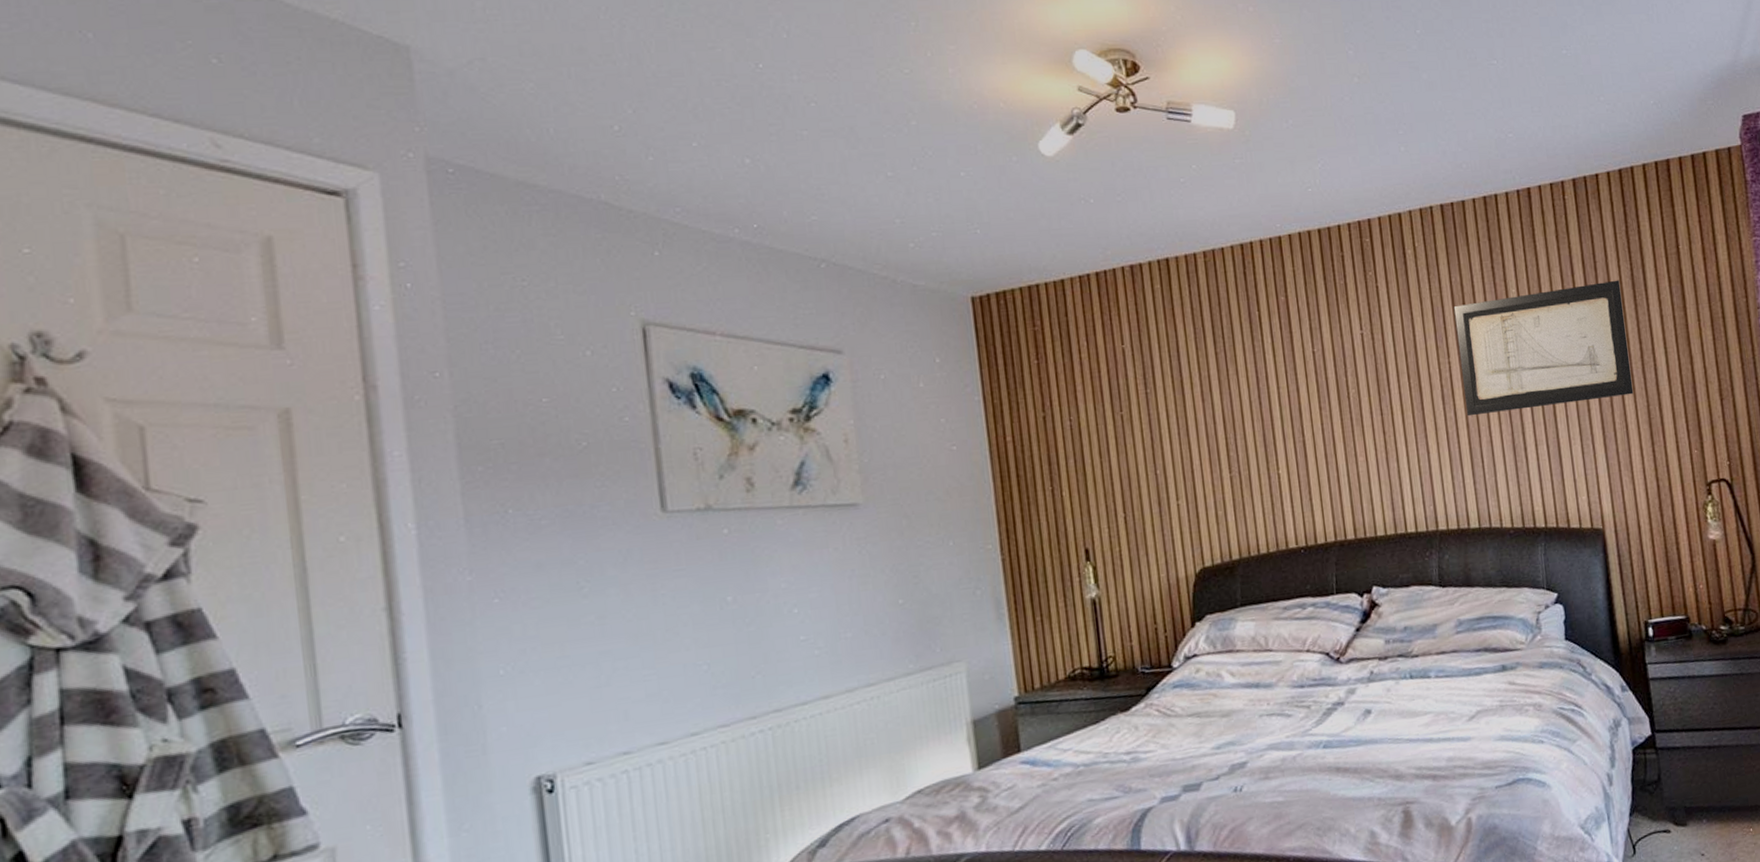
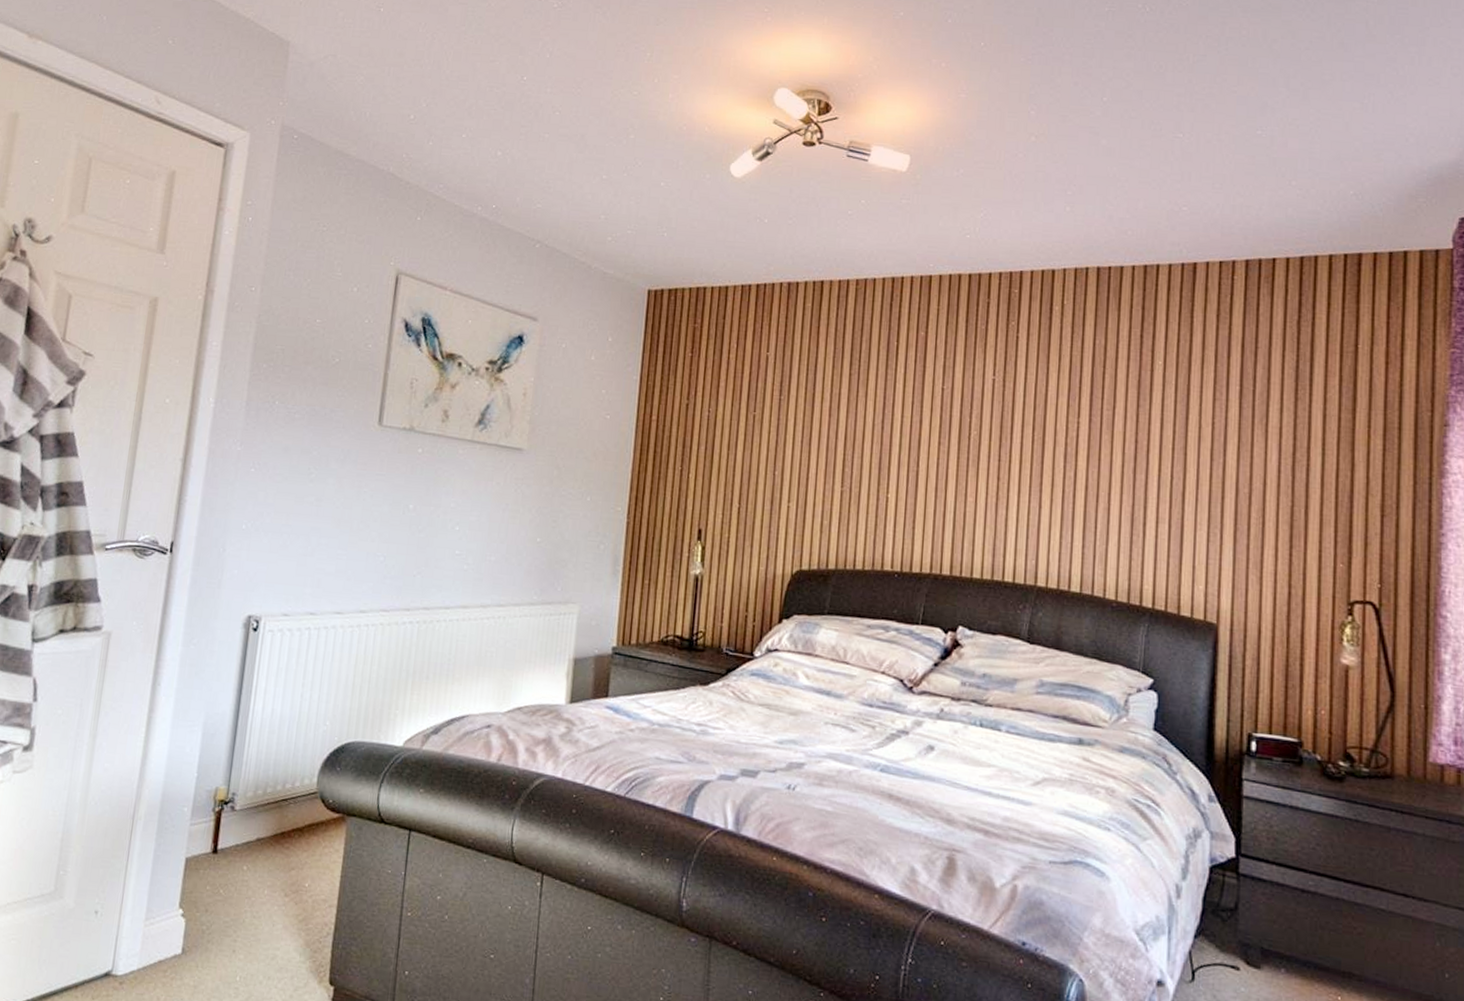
wall art: present [1453,280,1634,417] -> none [1087,367,1282,491]

